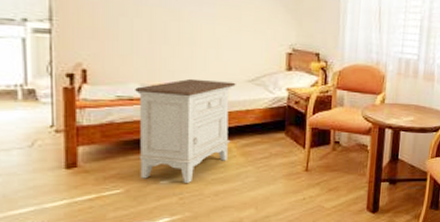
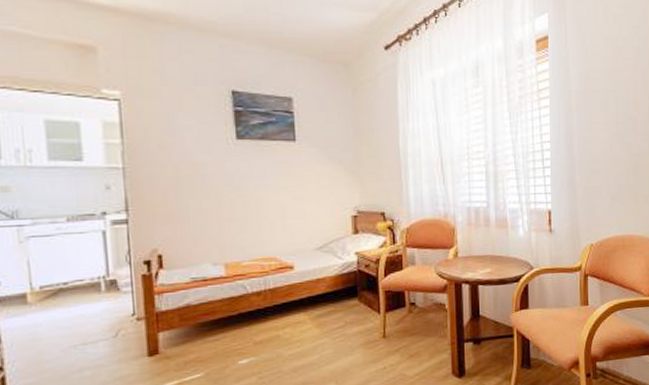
nightstand: present [135,78,236,183] -> none [208,252,305,361]

